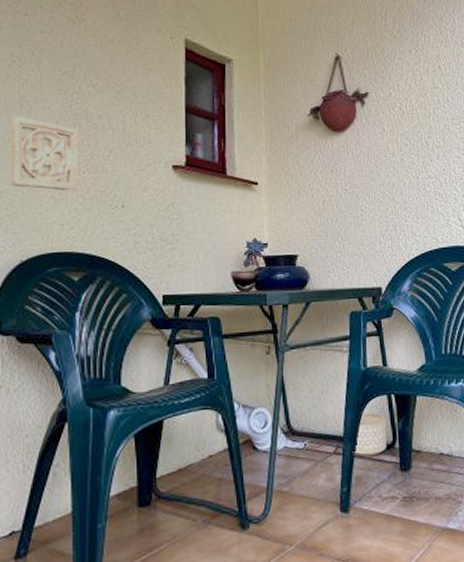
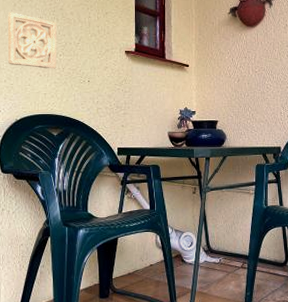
planter: present [352,413,387,456] -> none [255,239,281,271]

